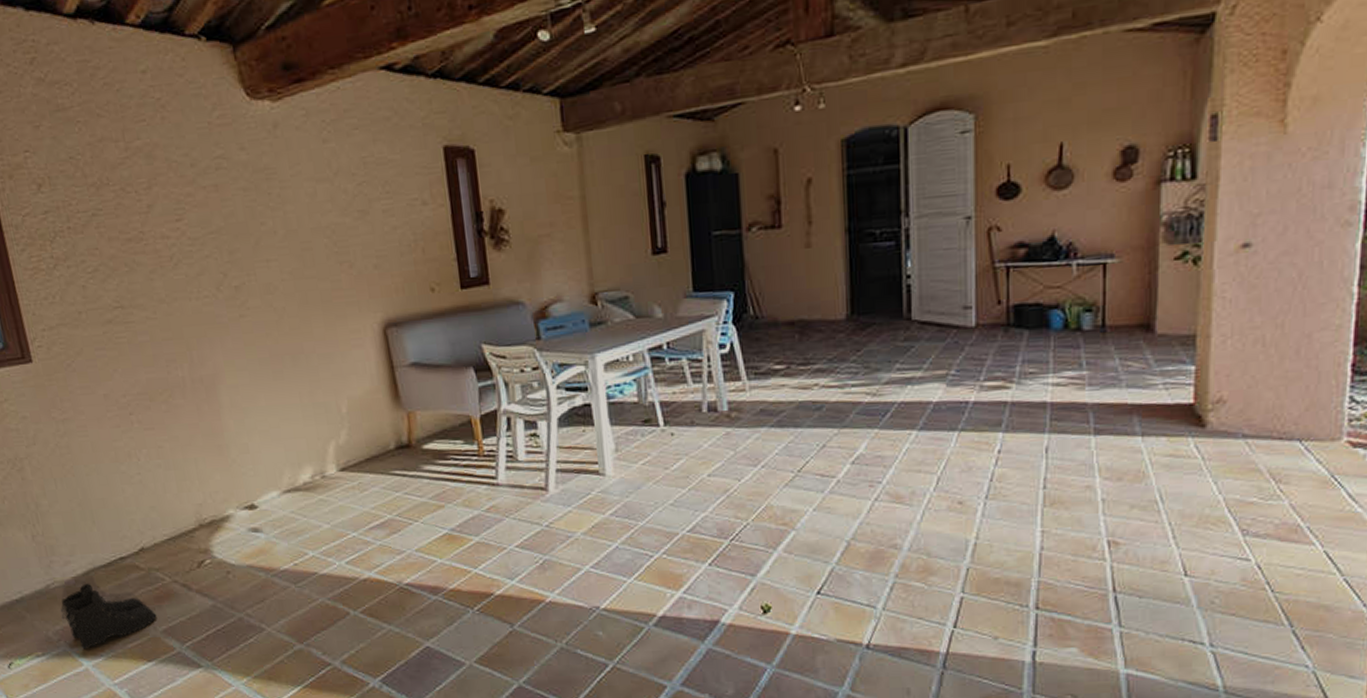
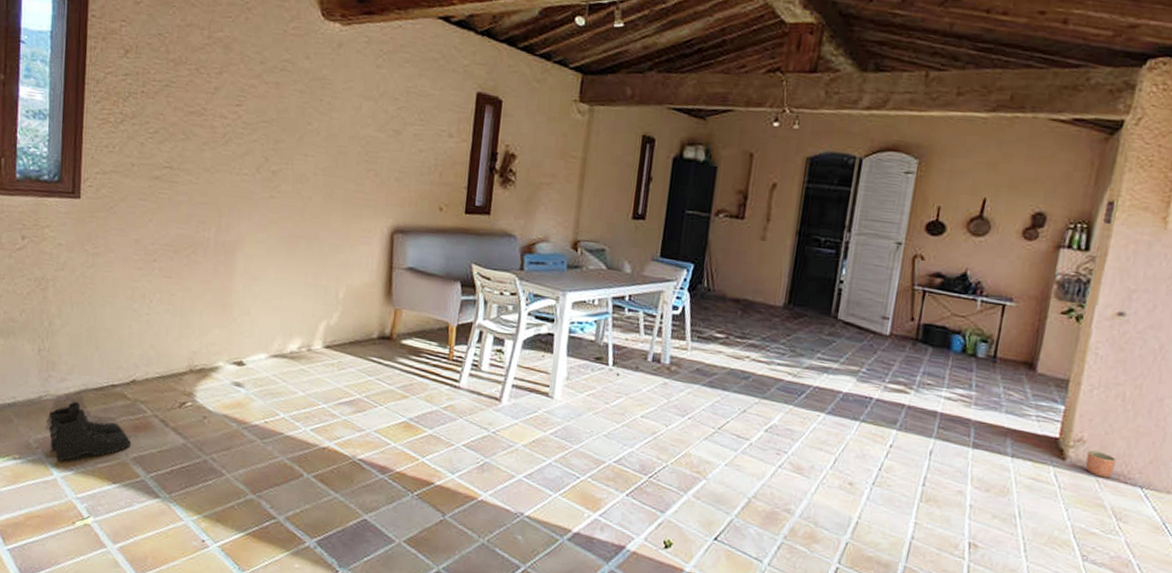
planter: none [1229,409,1266,438] -> present [1085,450,1117,478]

